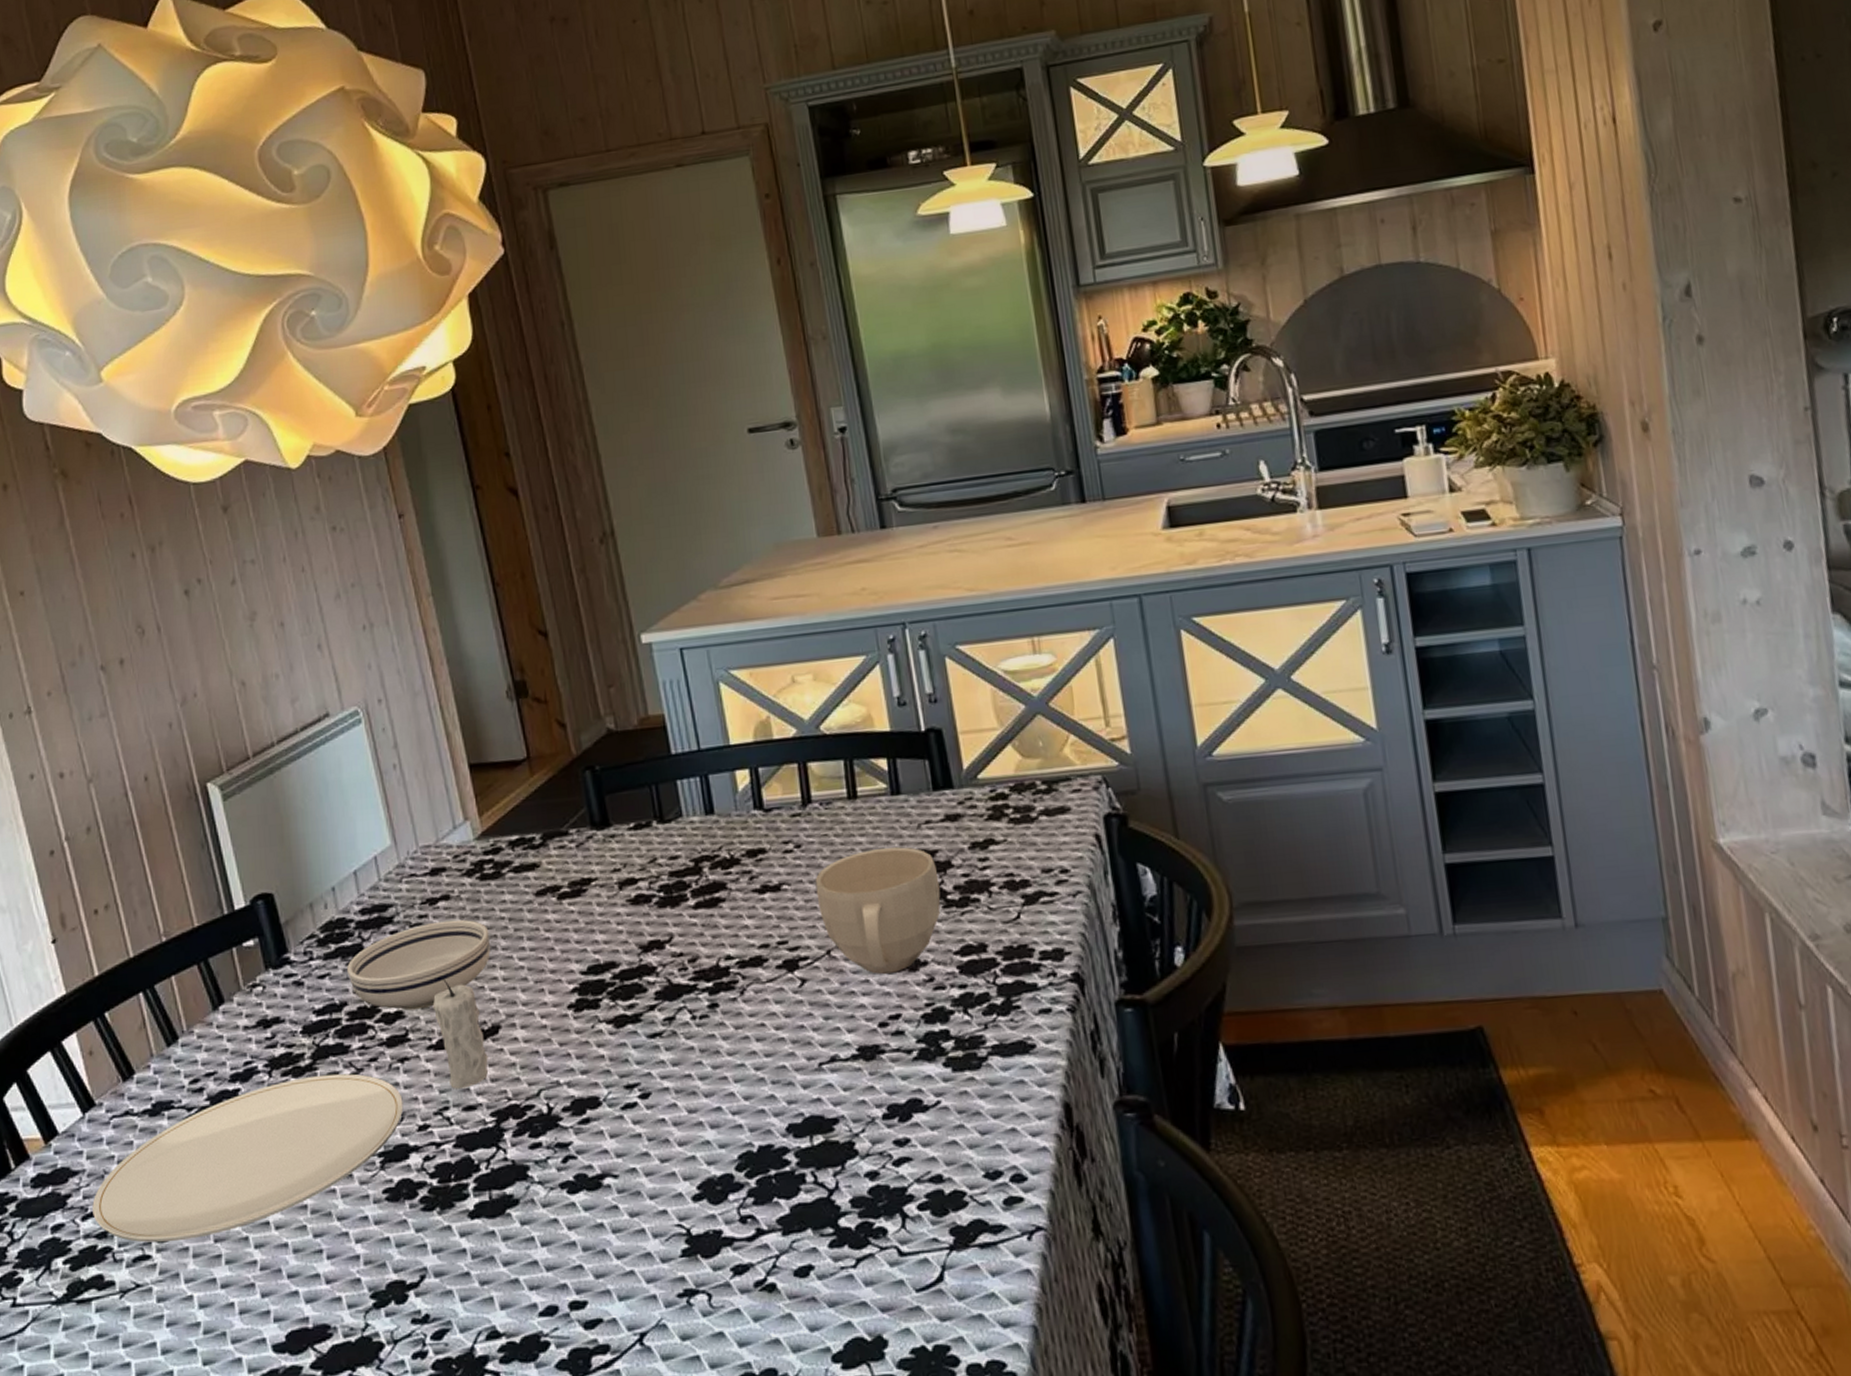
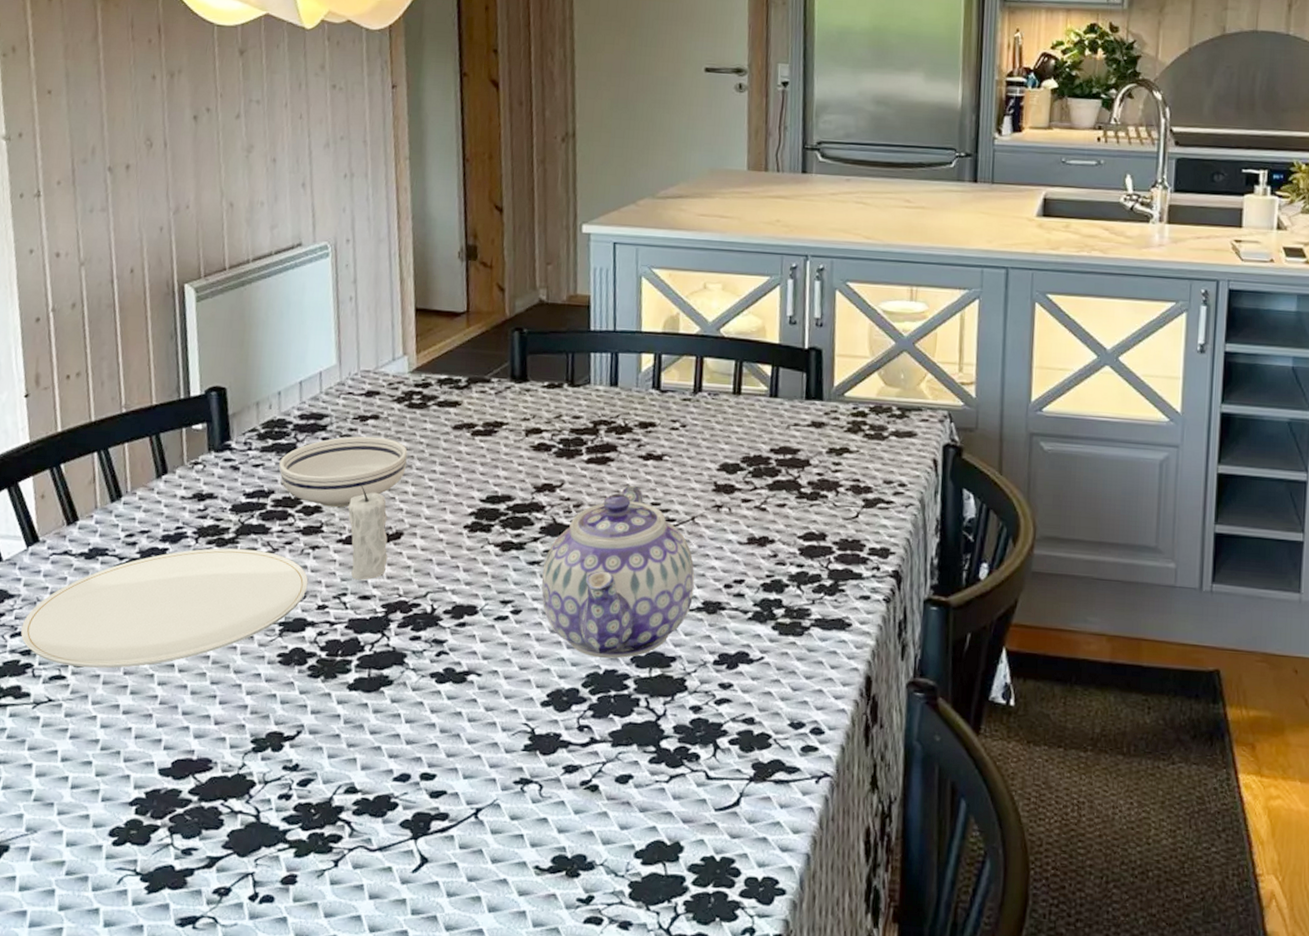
teapot: none [666,926,845,1134] -> present [541,486,695,659]
cup: present [815,847,941,975] -> none [691,439,797,546]

